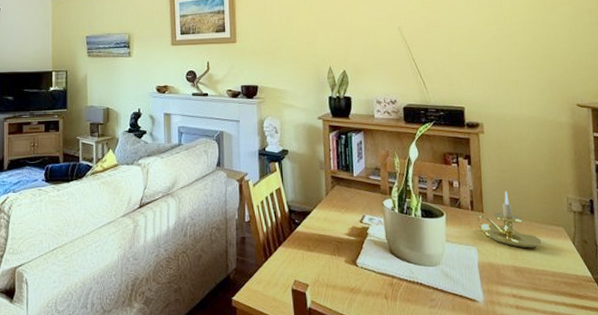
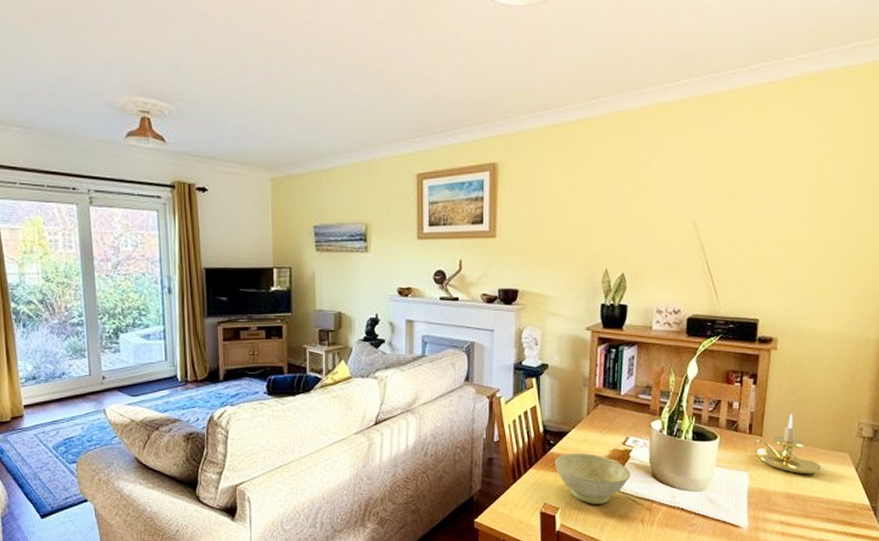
bowl: none [300,230,371,281] -> present [554,452,631,504]

